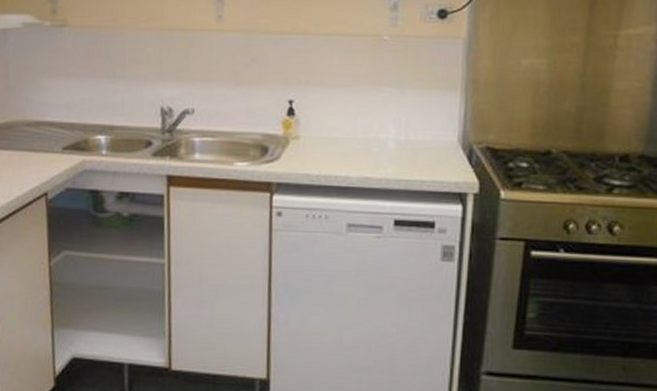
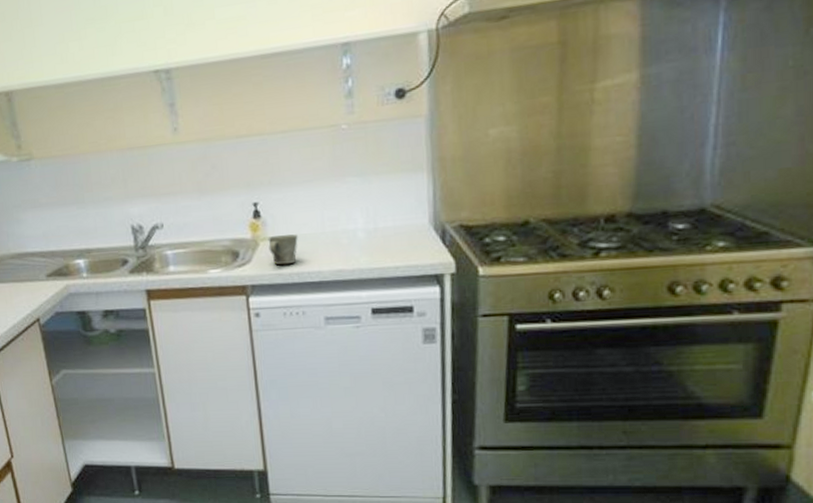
mug: none [299,136,329,166] -> present [268,234,298,265]

